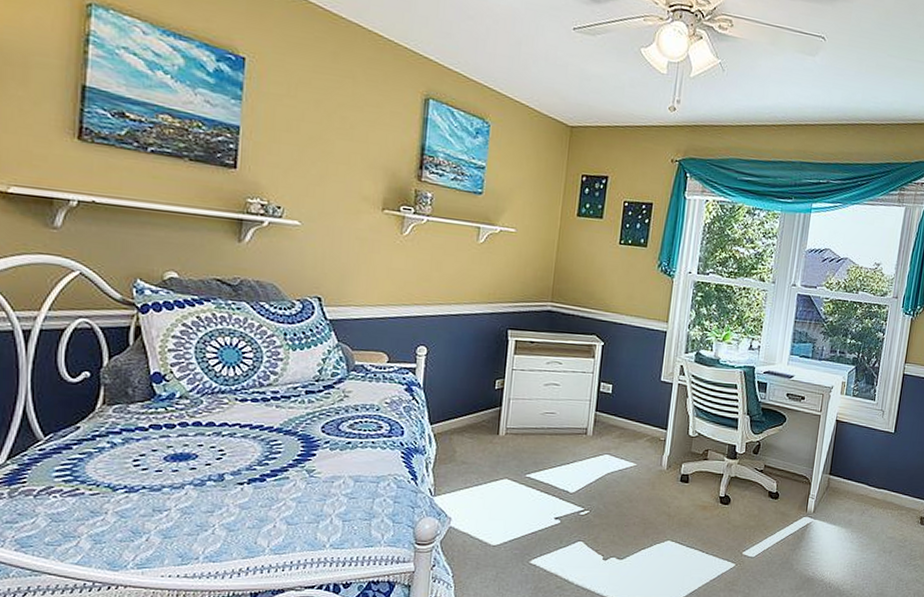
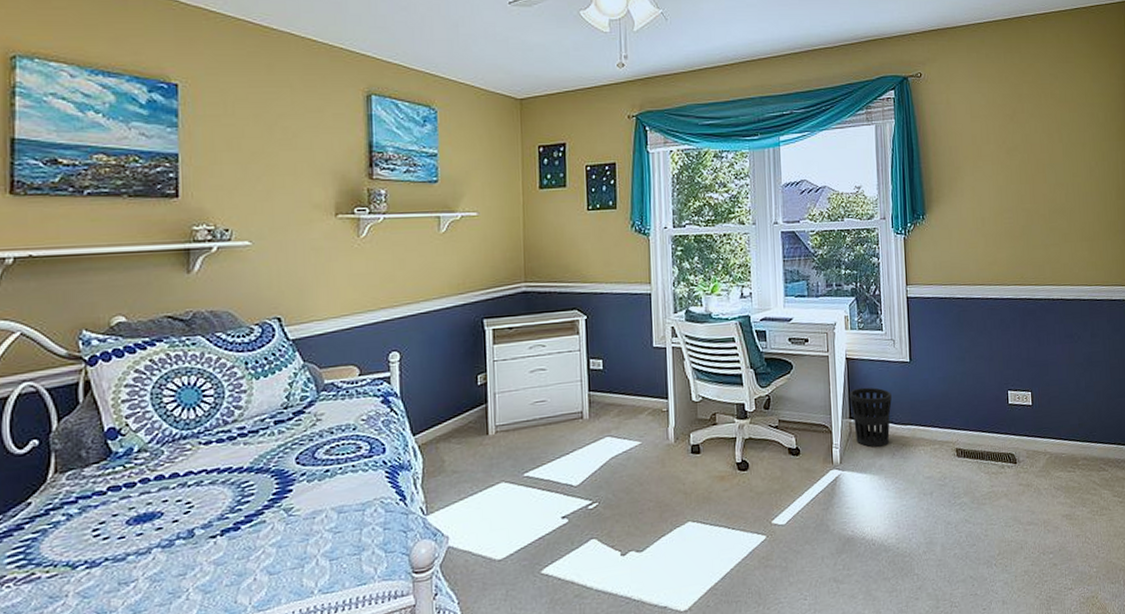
wastebasket: none [831,448,872,504] -> present [849,387,892,448]

